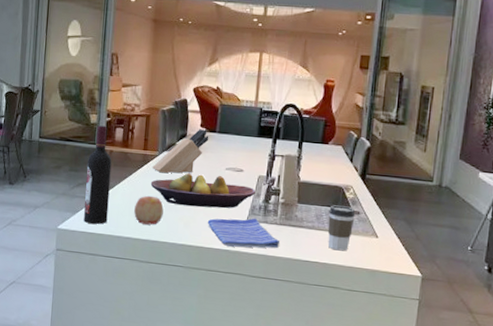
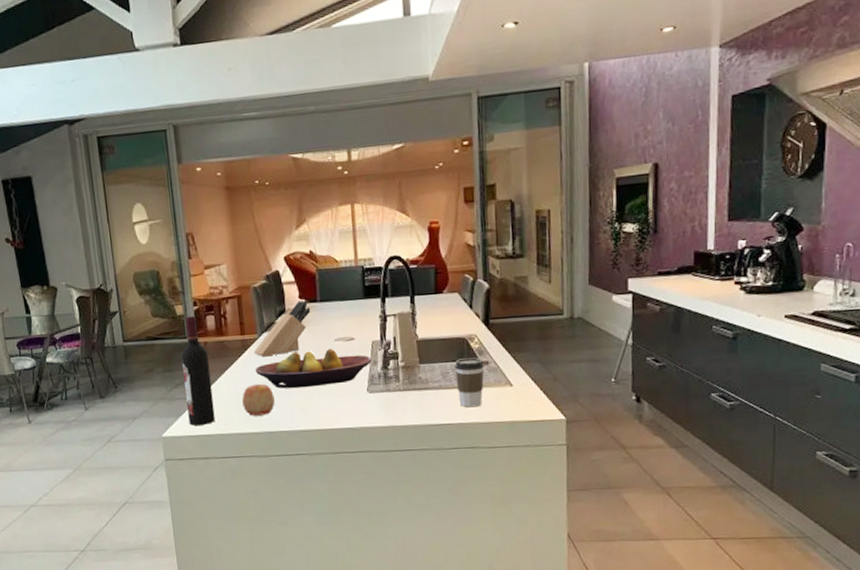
dish towel: present [207,218,279,249] -> none [324,388,407,424]

